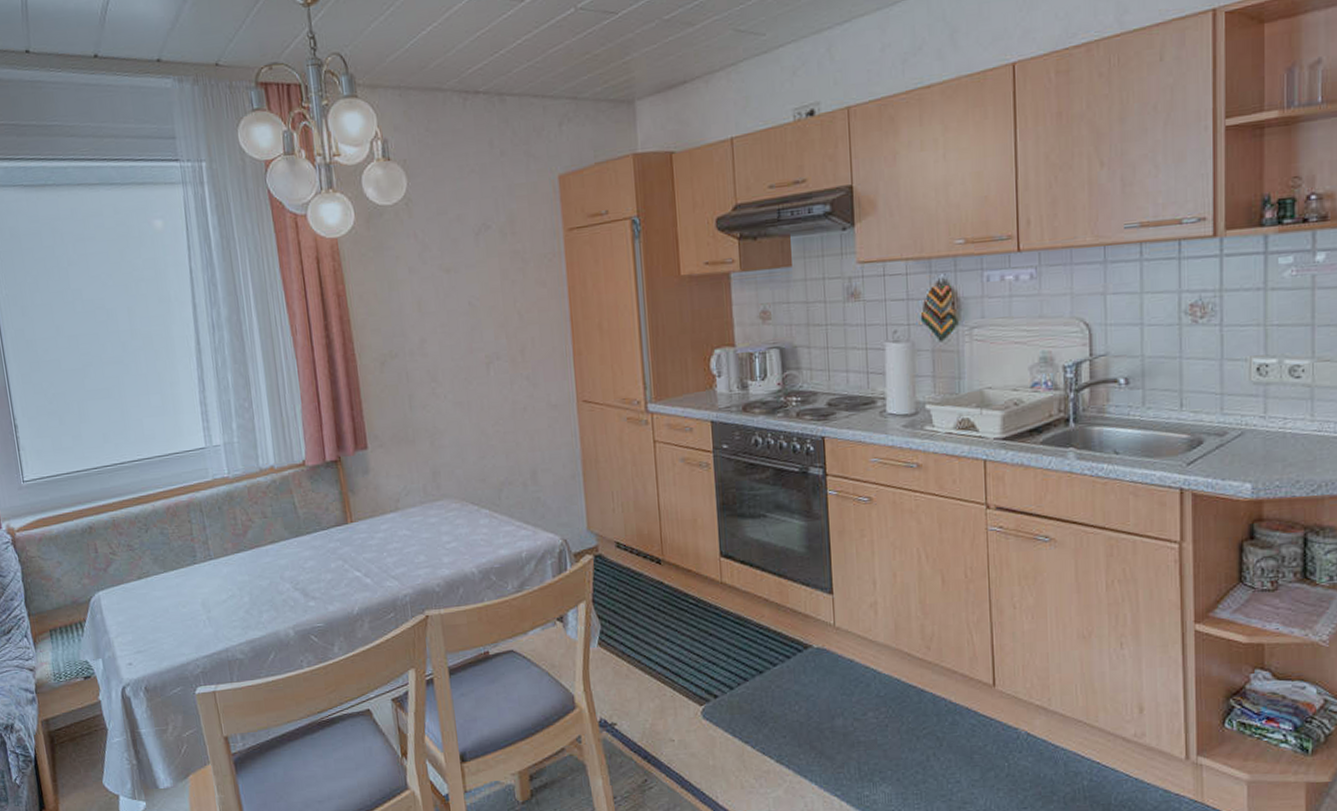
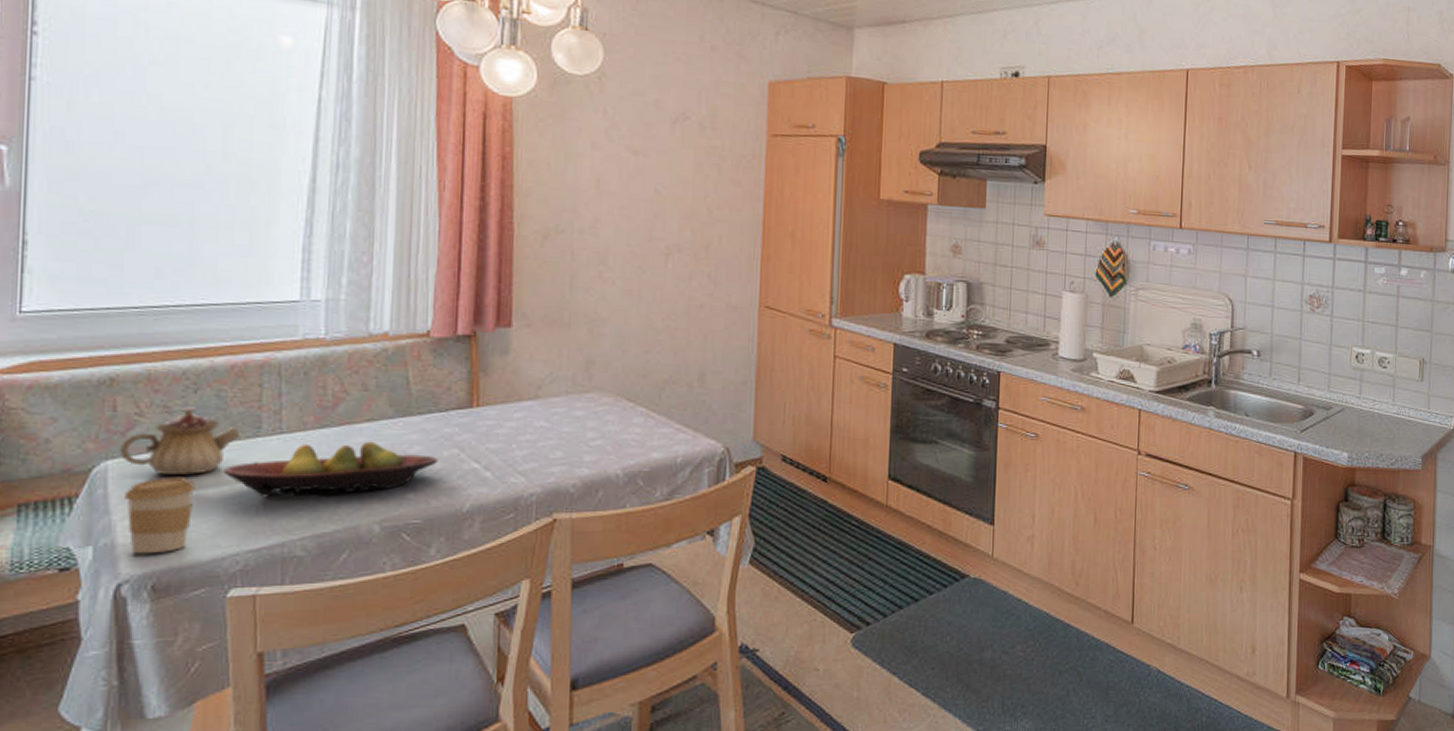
teapot: none [104,543,184,600] -> present [119,405,241,475]
coffee cup: none [114,600,162,663] -> present [125,476,195,554]
fruit bowl: none [176,560,328,613] -> present [223,441,438,498]

